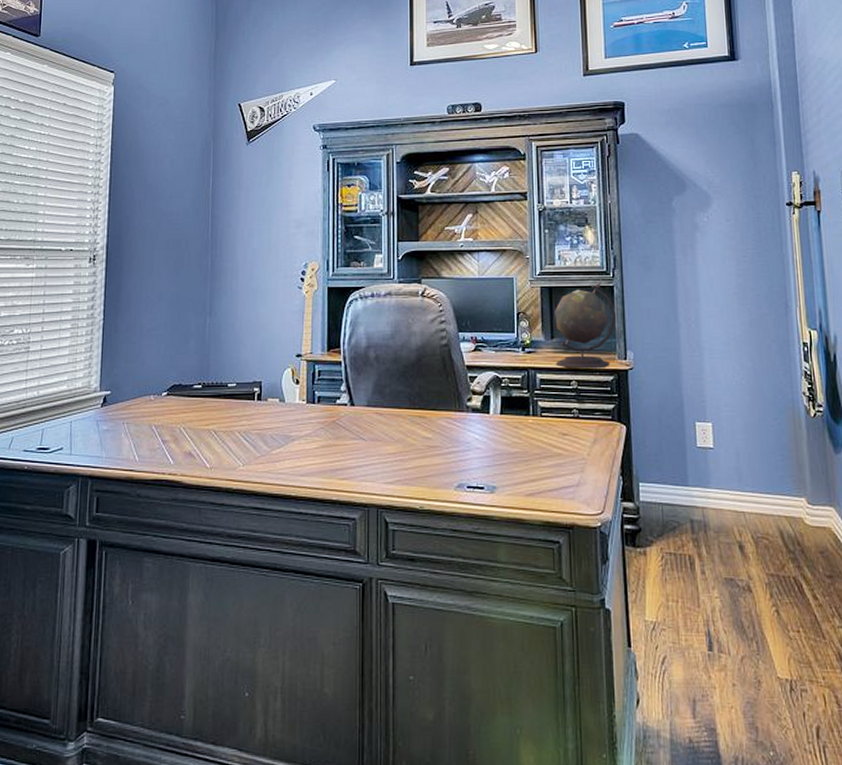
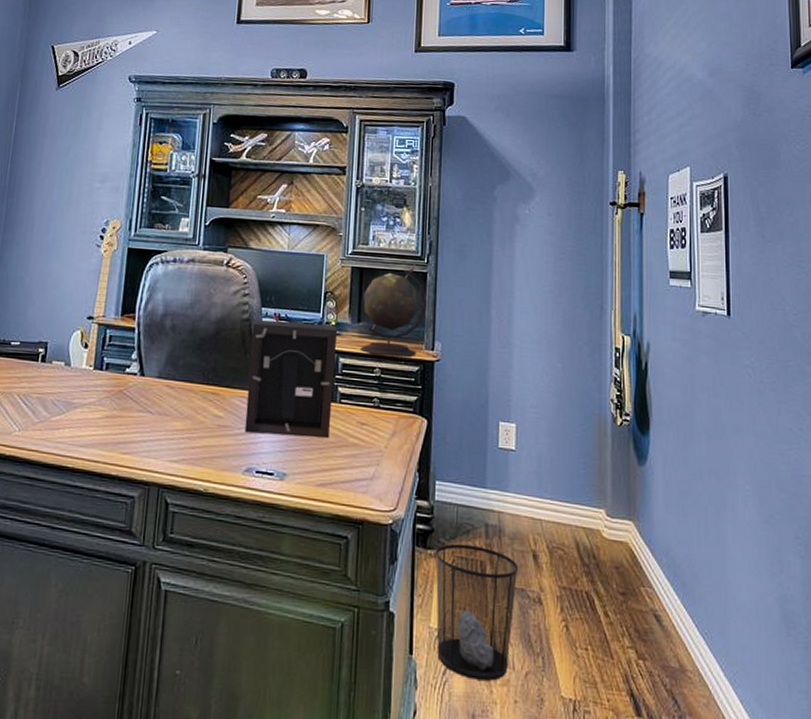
picture frame: none [451,343,534,451] -> present [244,319,338,439]
waste bin: none [644,540,727,667] -> present [435,543,519,681]

